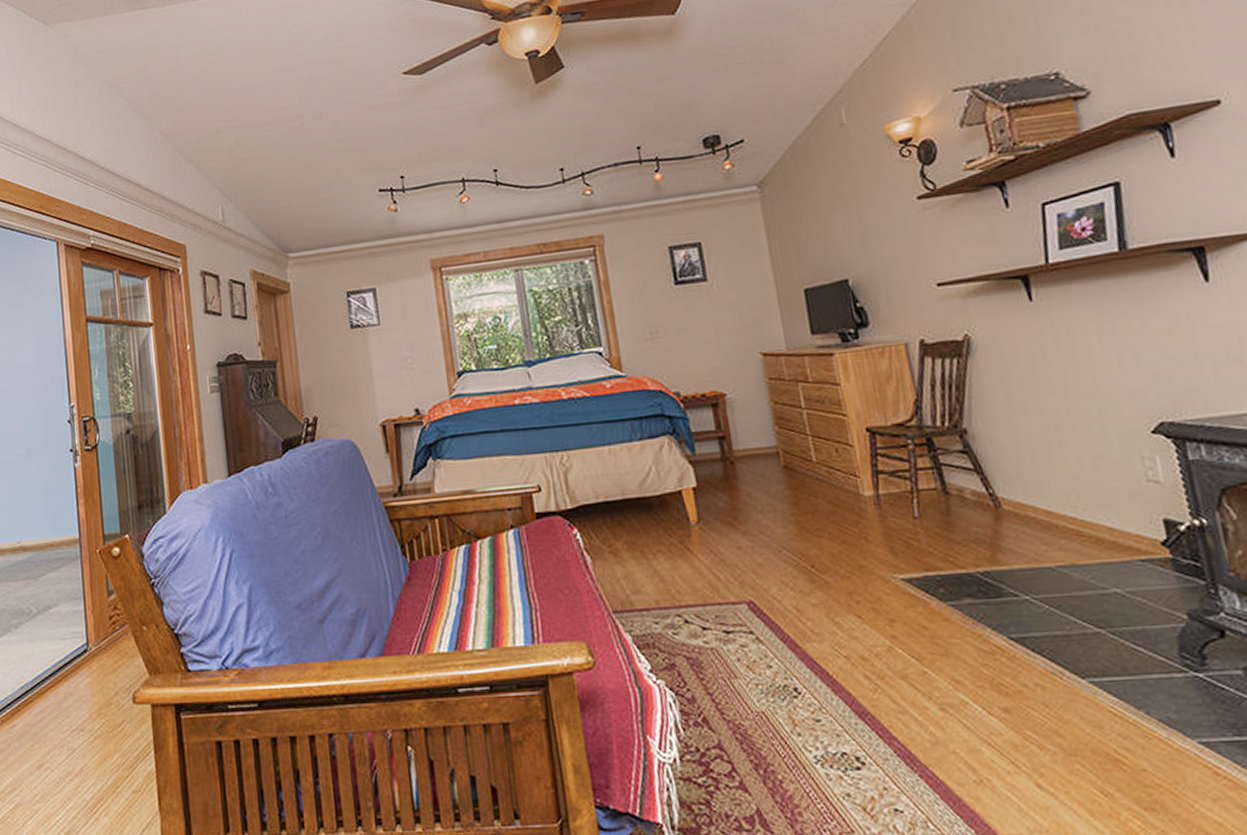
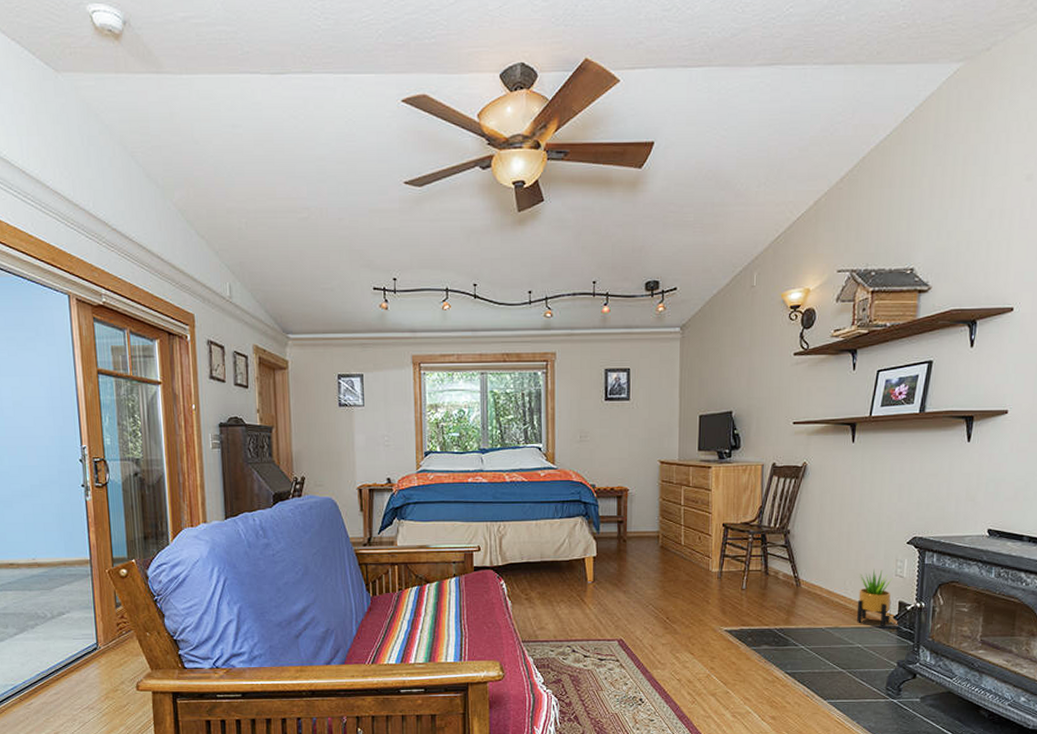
potted plant: none [1090,473,1157,560] -> present [856,569,893,627]

